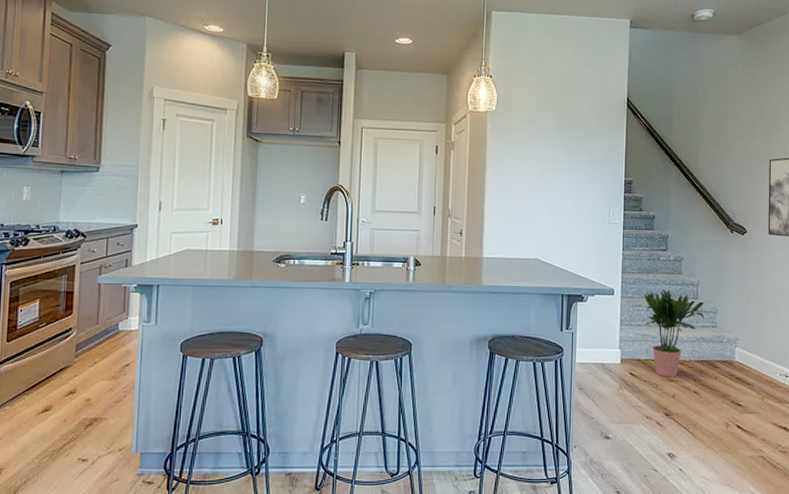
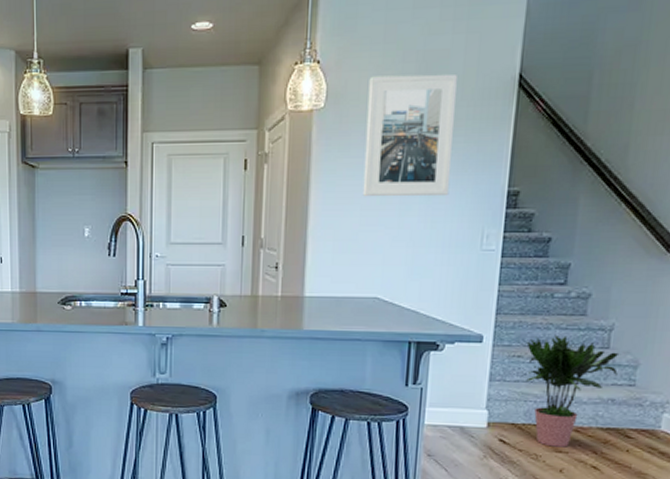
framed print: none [525,91,587,182] -> present [362,73,457,197]

